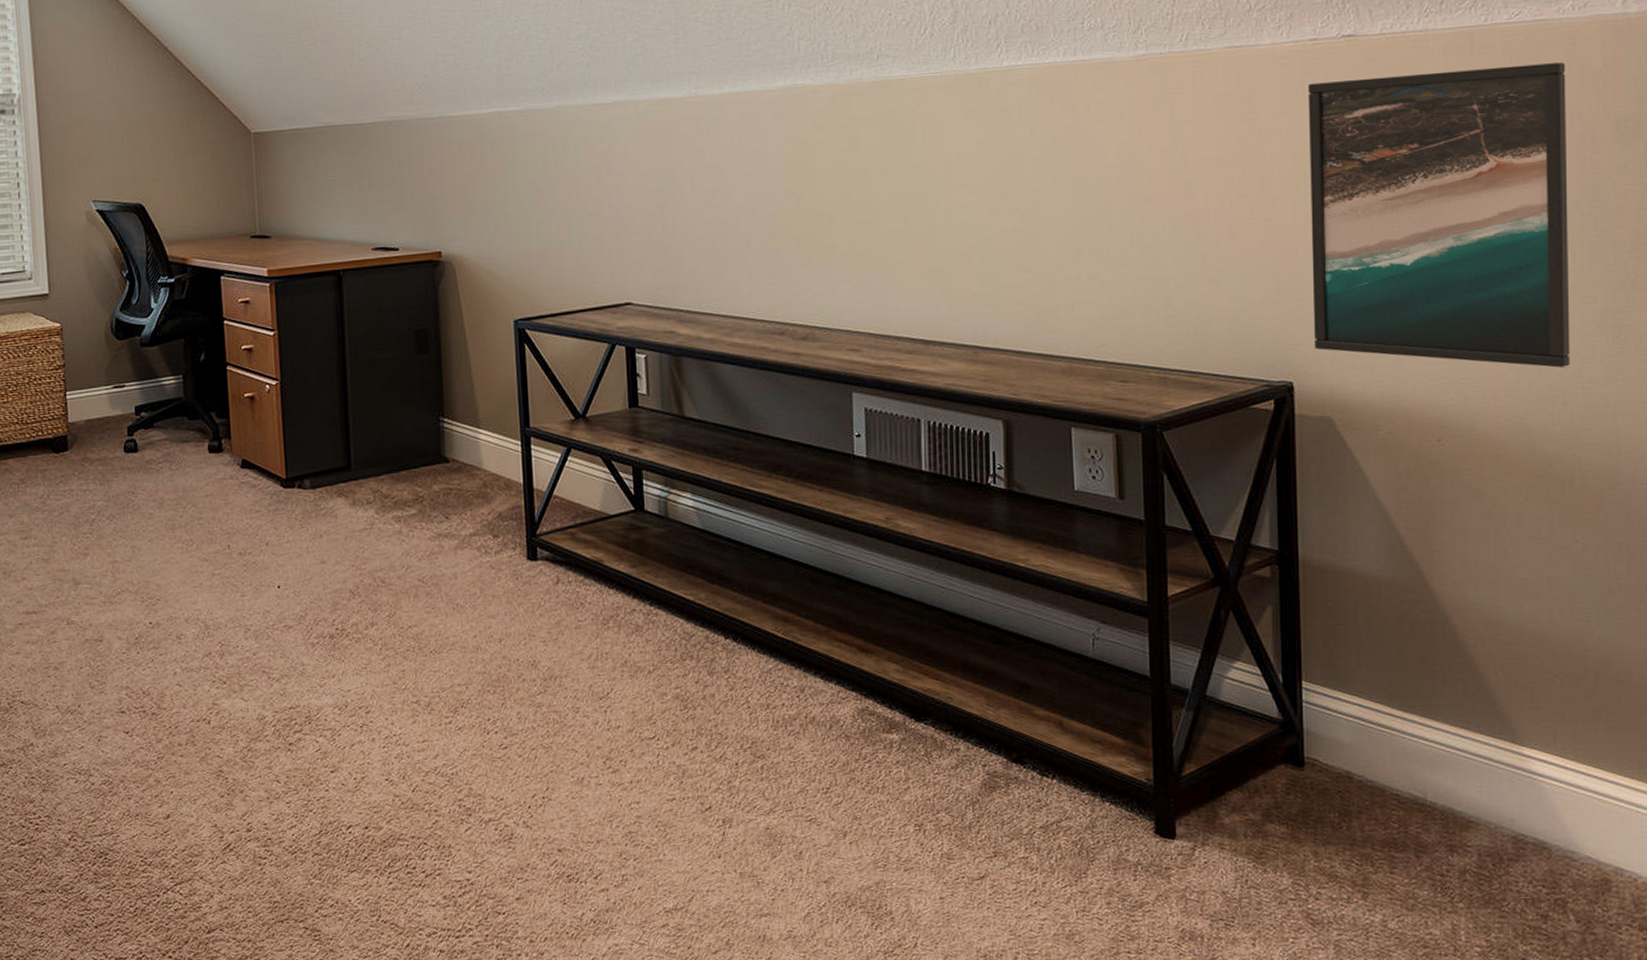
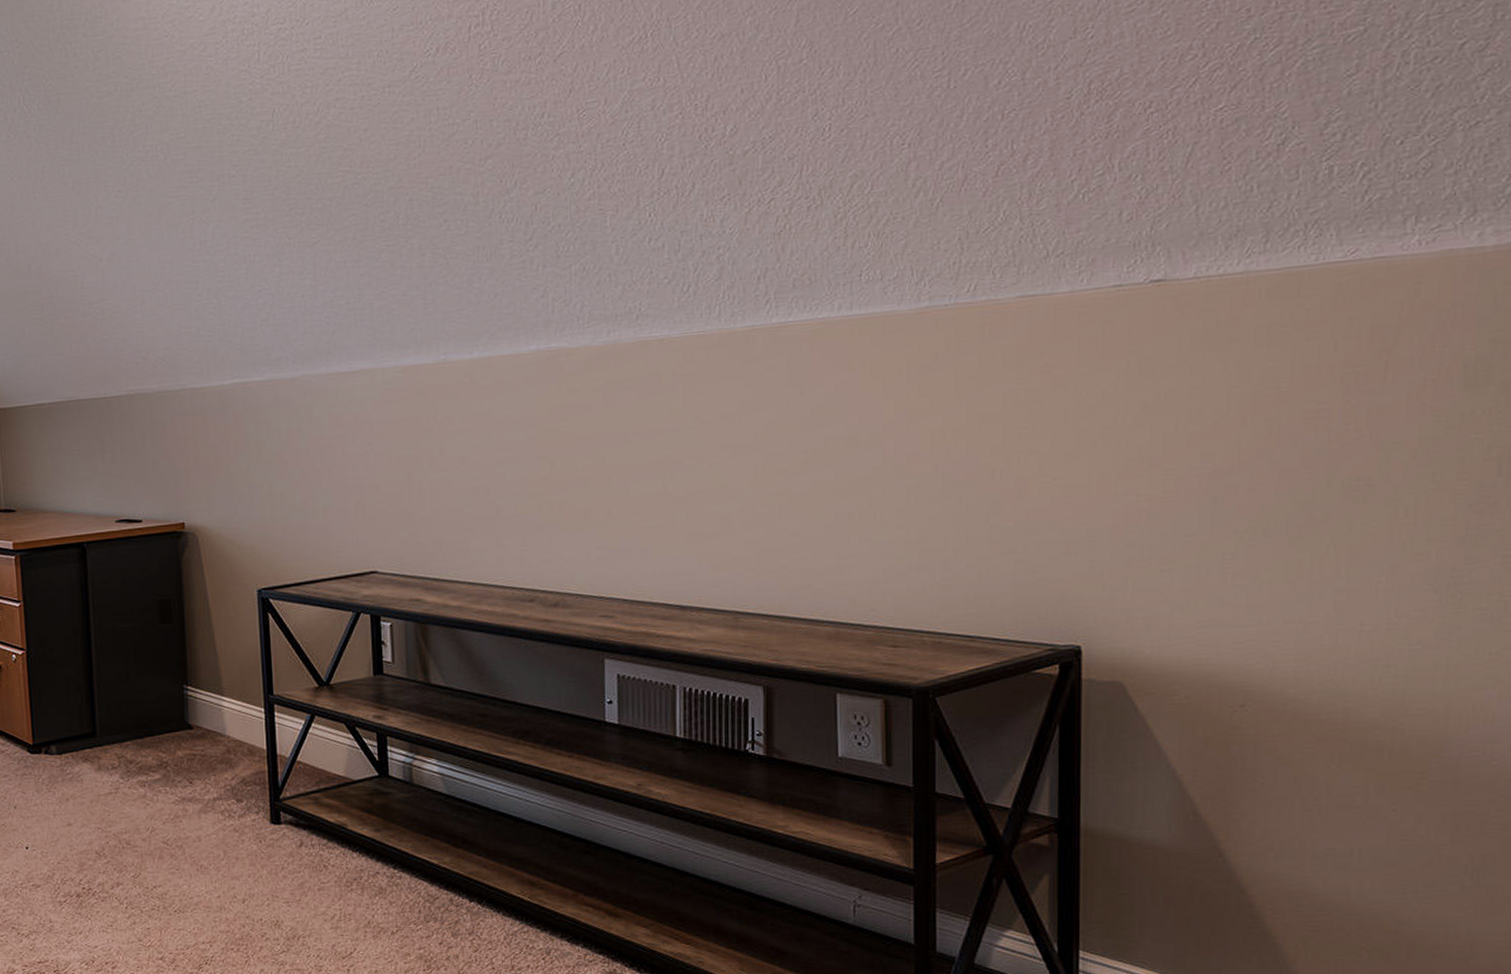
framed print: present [1307,62,1570,368] -> none [1106,303,1408,629]

